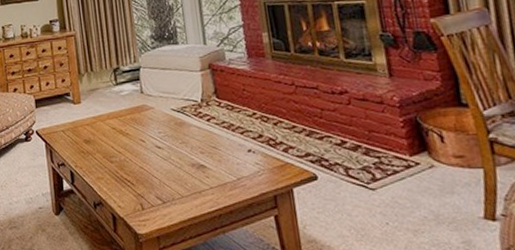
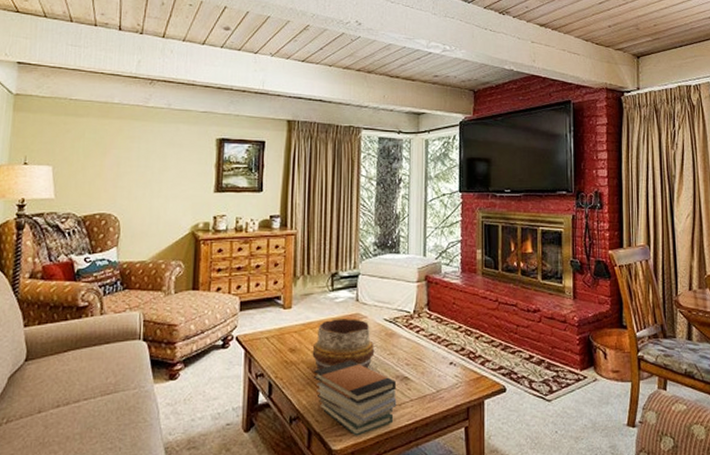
decorative bowl: none [105,110,167,159] -> present [312,319,375,370]
book stack: none [110,149,196,222] -> present [314,360,397,436]

